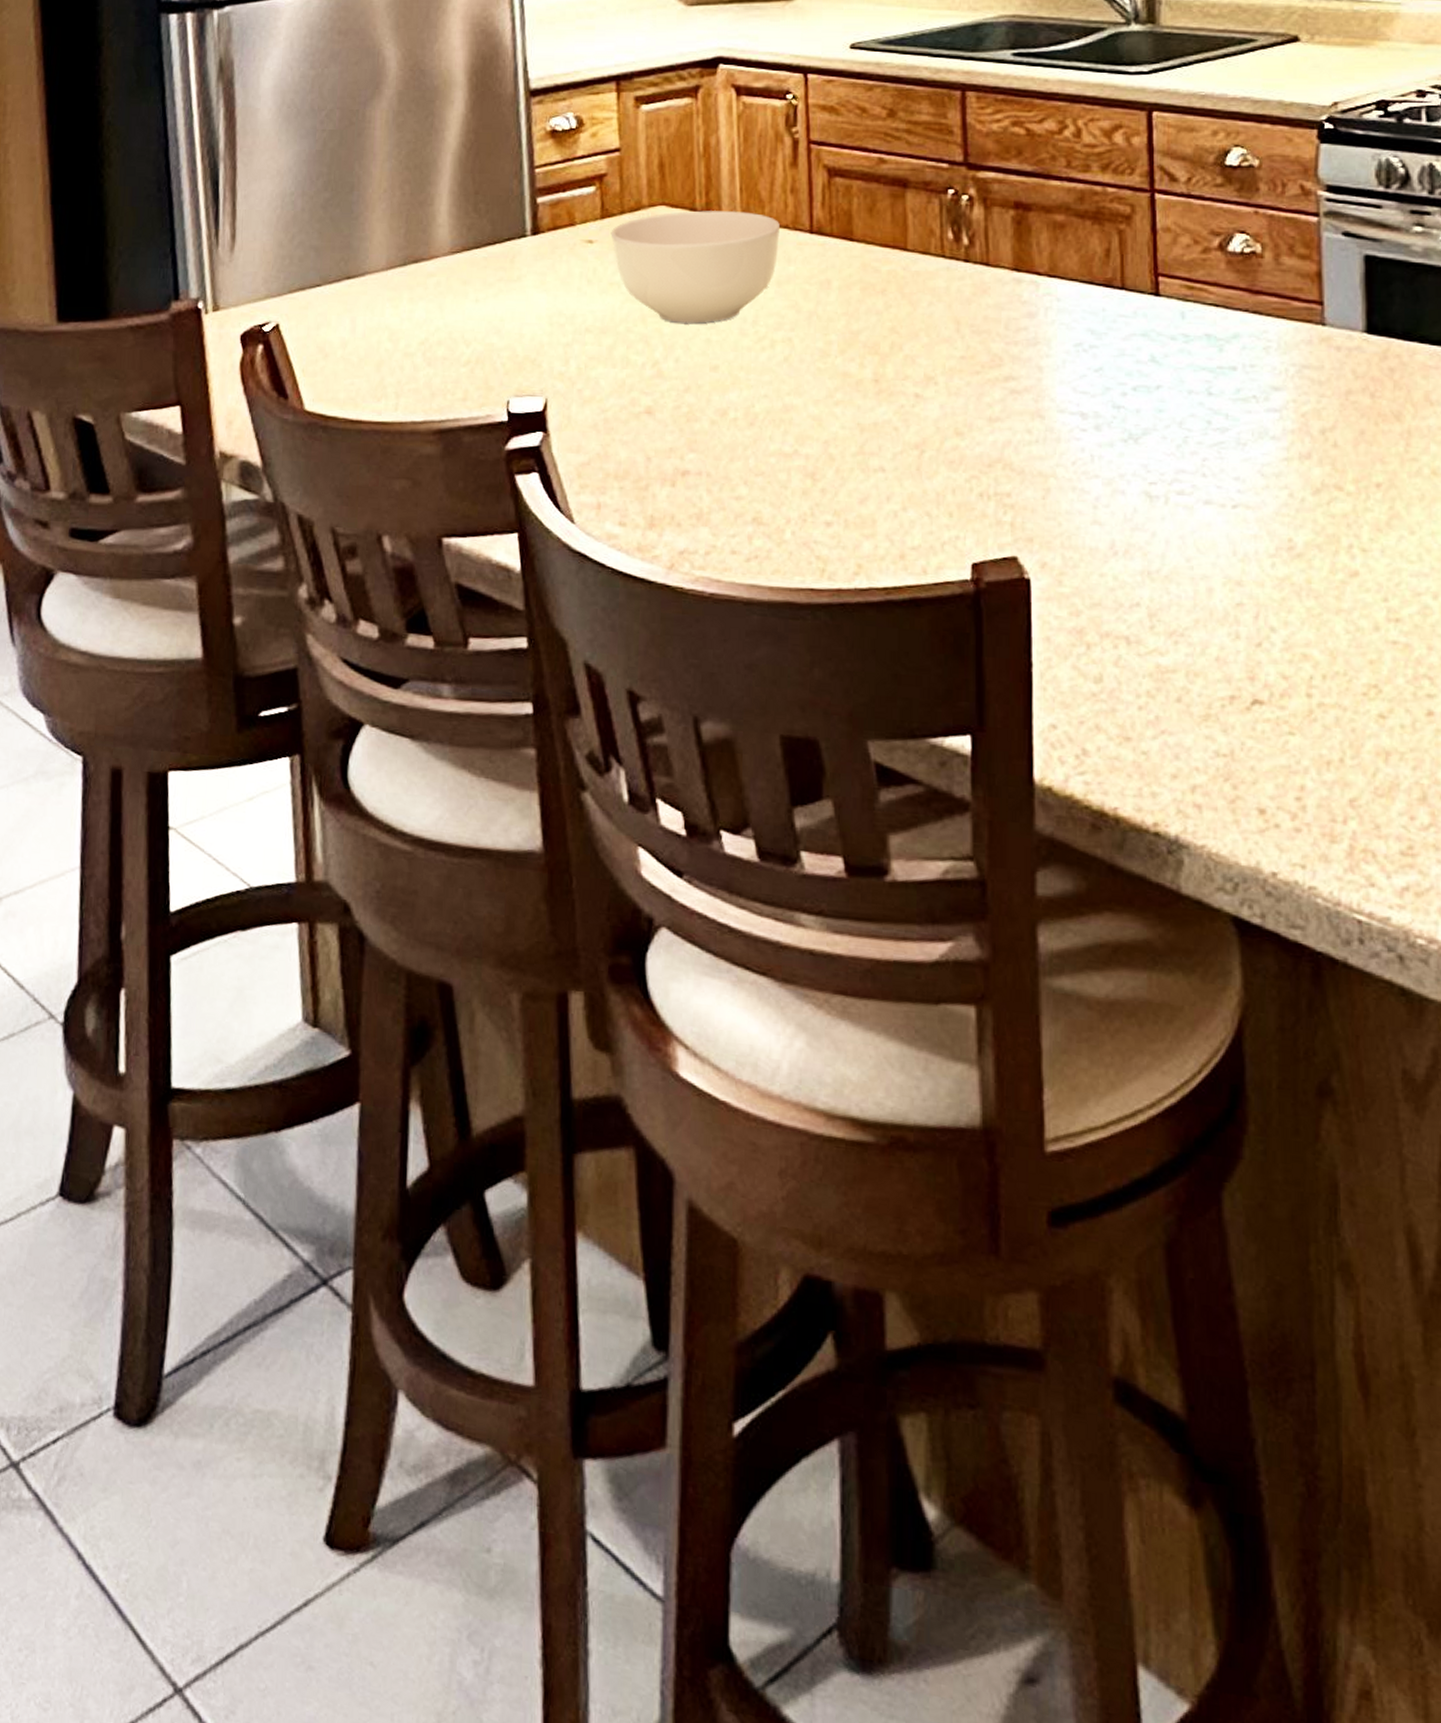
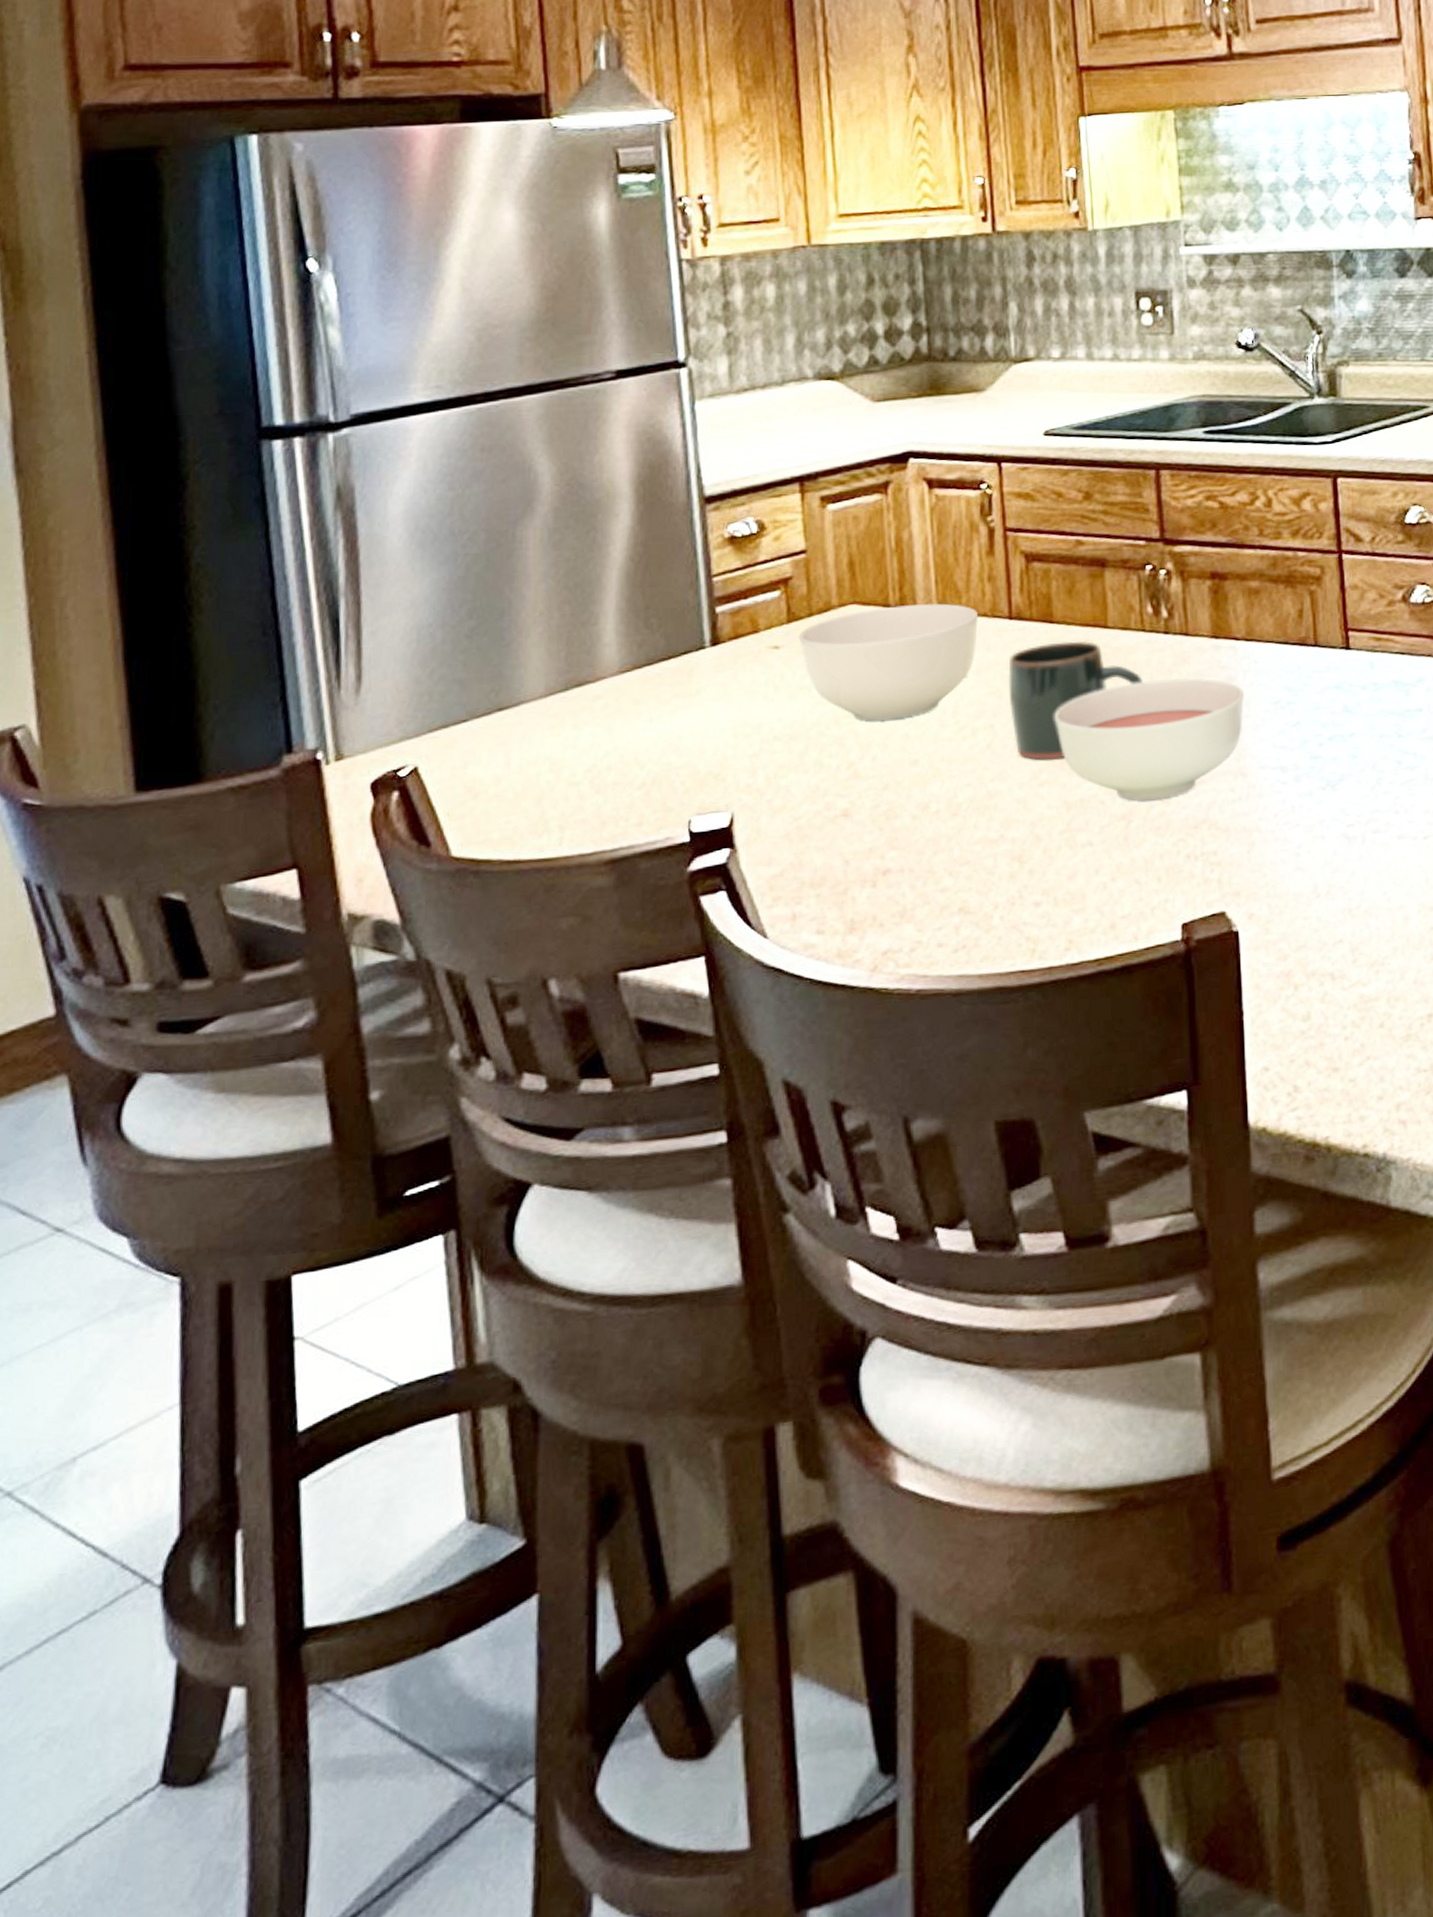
mug: none [807,261,941,380] -> present [1008,641,1143,760]
bowl: none [851,308,1045,432] -> present [1054,677,1244,801]

